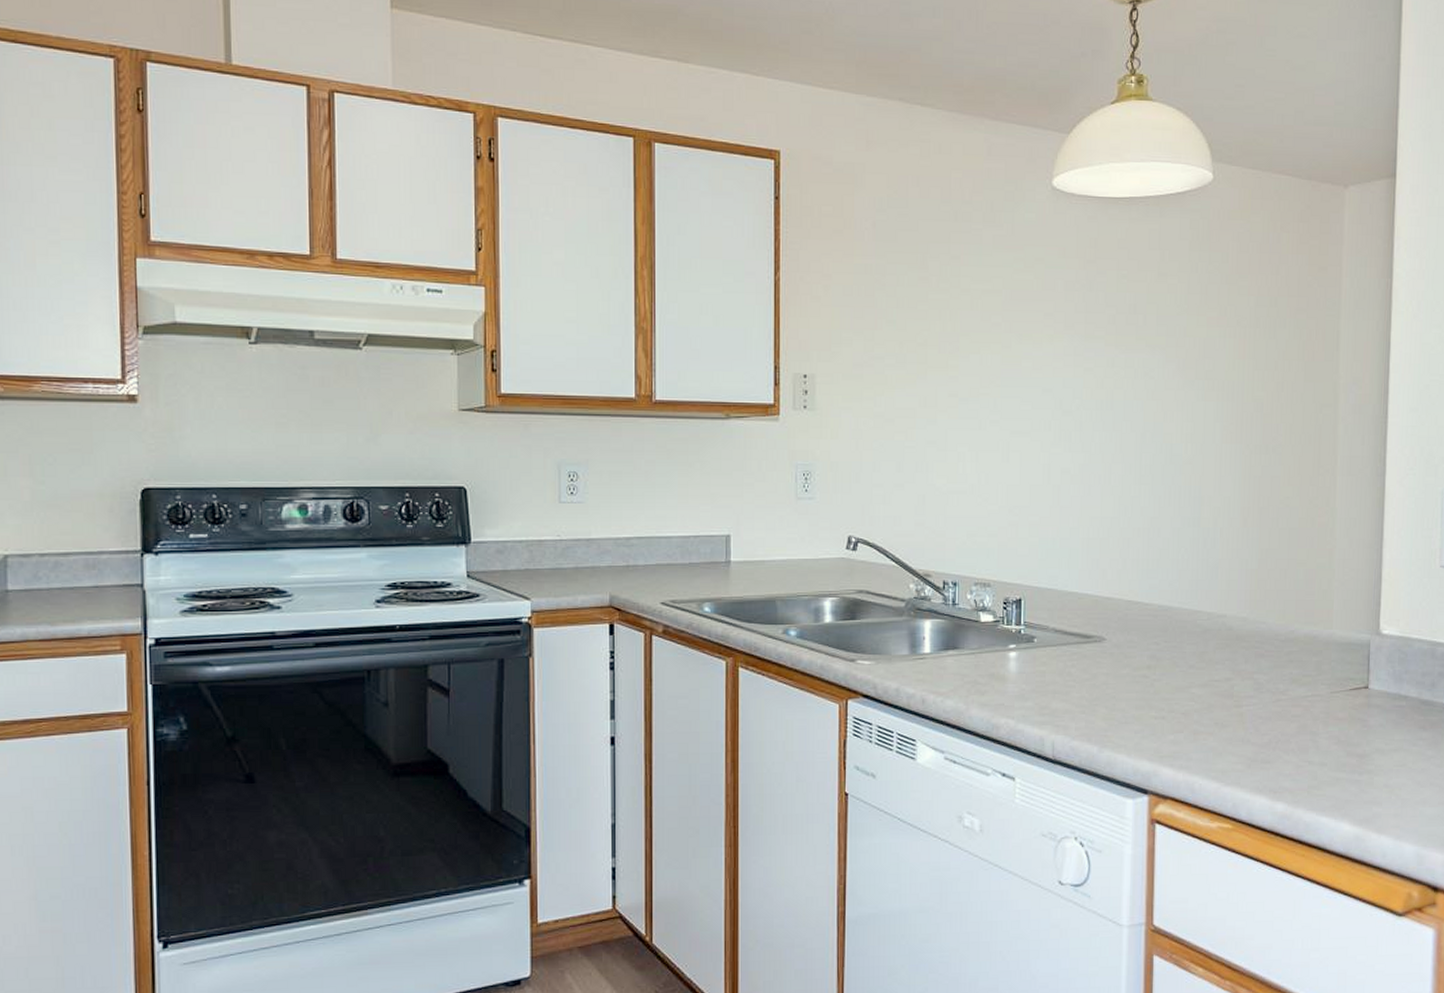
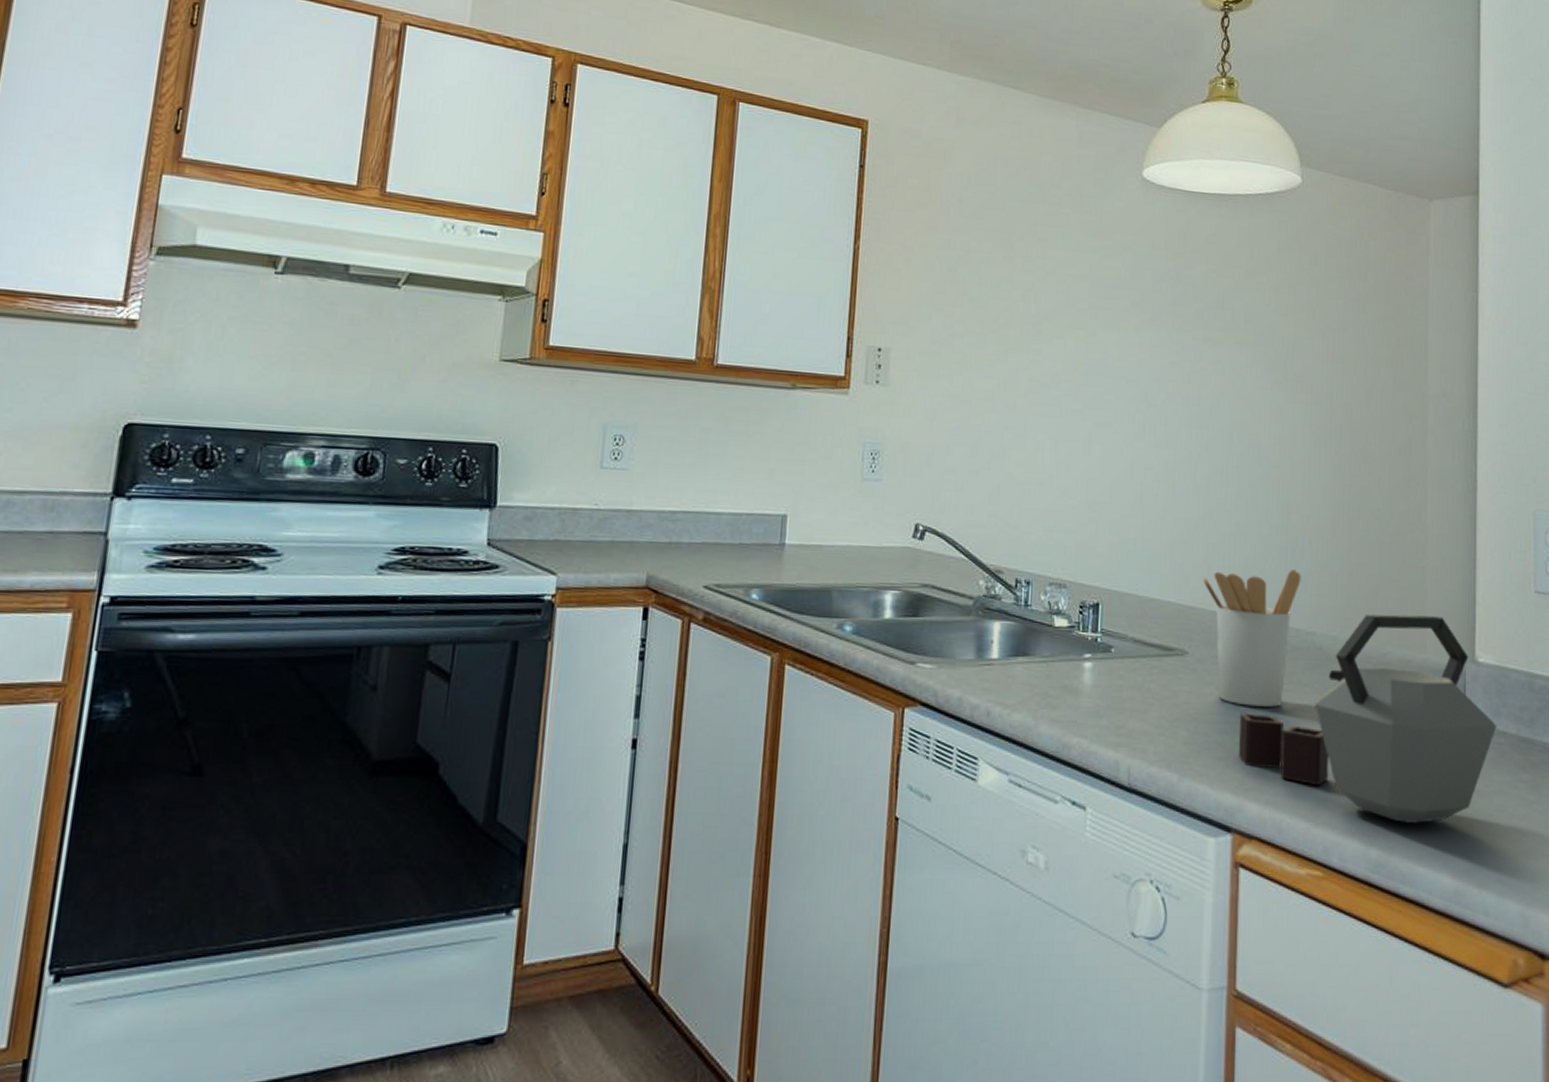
utensil holder: none [1119,559,1213,684] -> present [1203,570,1301,707]
kettle: none [1153,594,1399,780] -> present [1238,614,1497,823]

